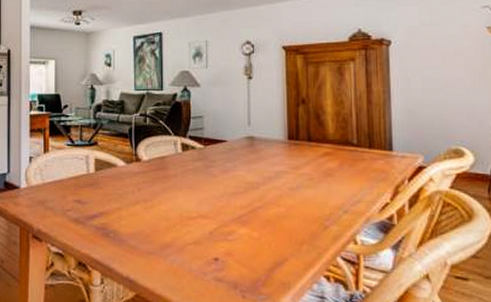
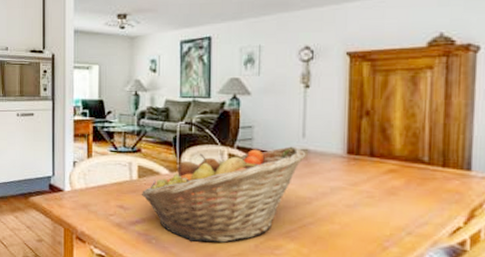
fruit basket: none [99,134,252,233] -> present [142,146,306,243]

